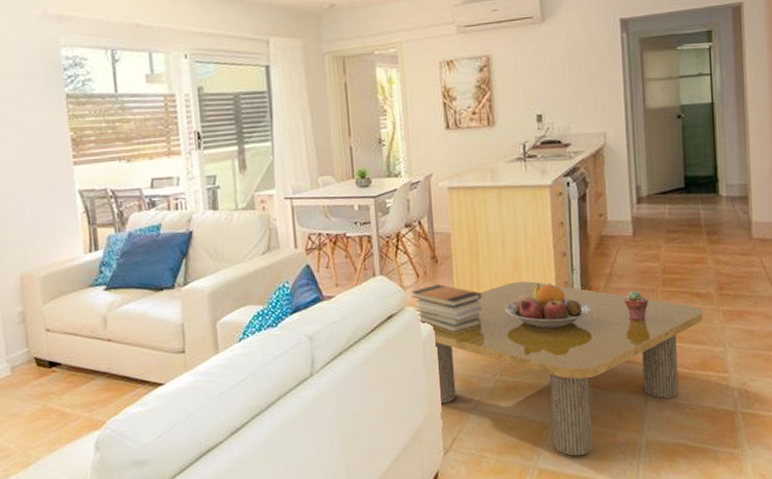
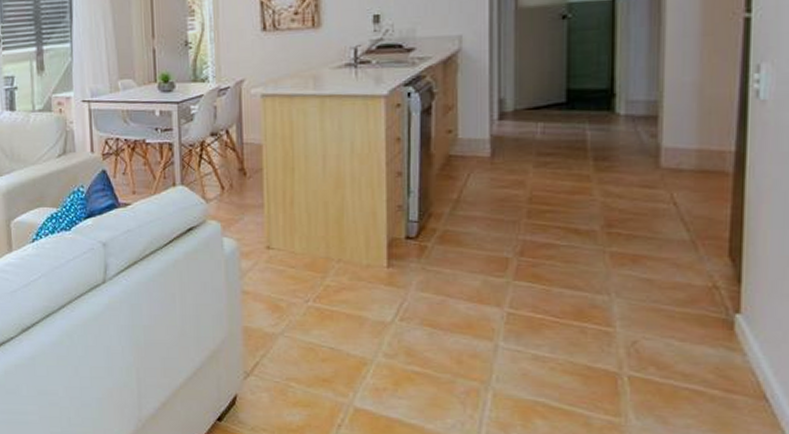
book stack: present [410,284,484,332] -> none [214,199,297,251]
coffee table: present [415,281,703,456] -> none [218,201,582,400]
fruit bowl: present [504,282,591,329] -> none [322,203,429,256]
potted succulent: present [624,290,649,321] -> none [475,220,508,256]

